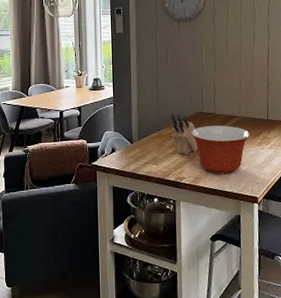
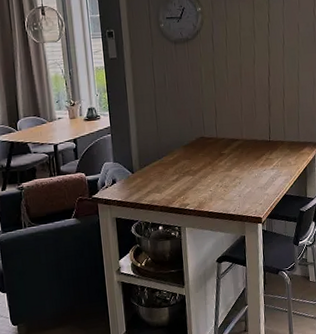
knife block: present [170,113,198,155] -> none [171,140,201,181]
mixing bowl: present [190,125,251,175] -> none [193,149,253,198]

